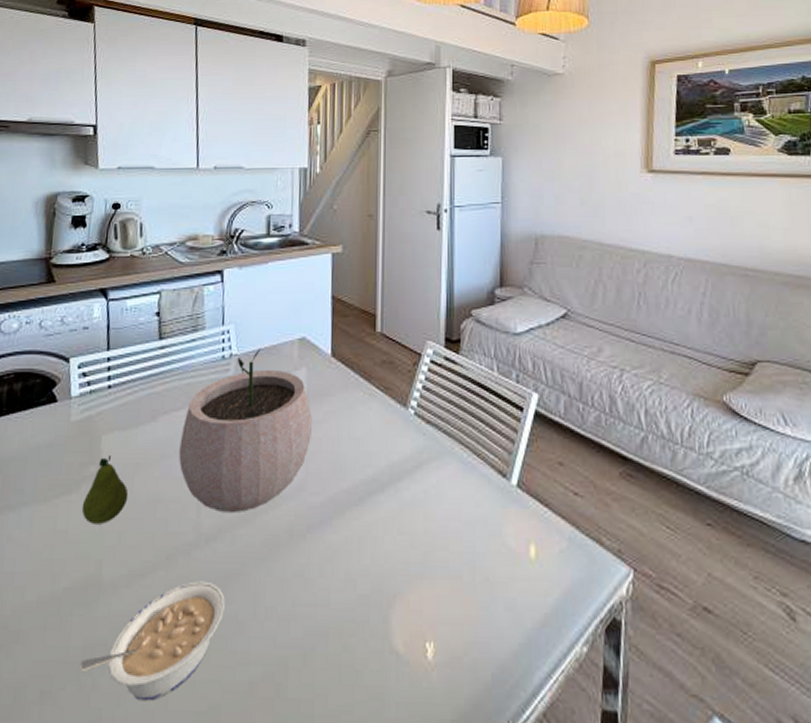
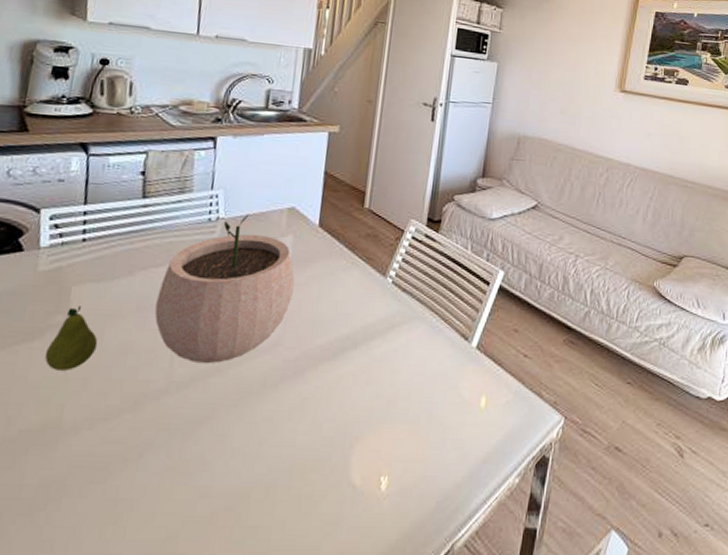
legume: present [80,581,225,701] -> none [33,424,192,532]

